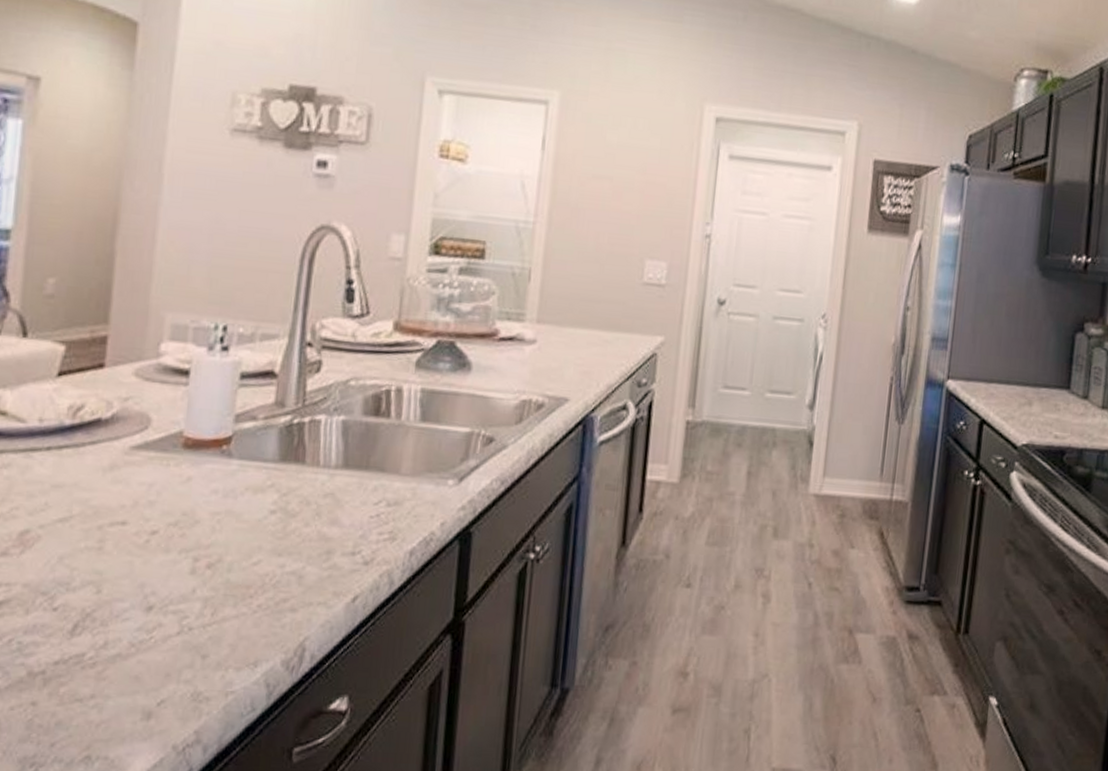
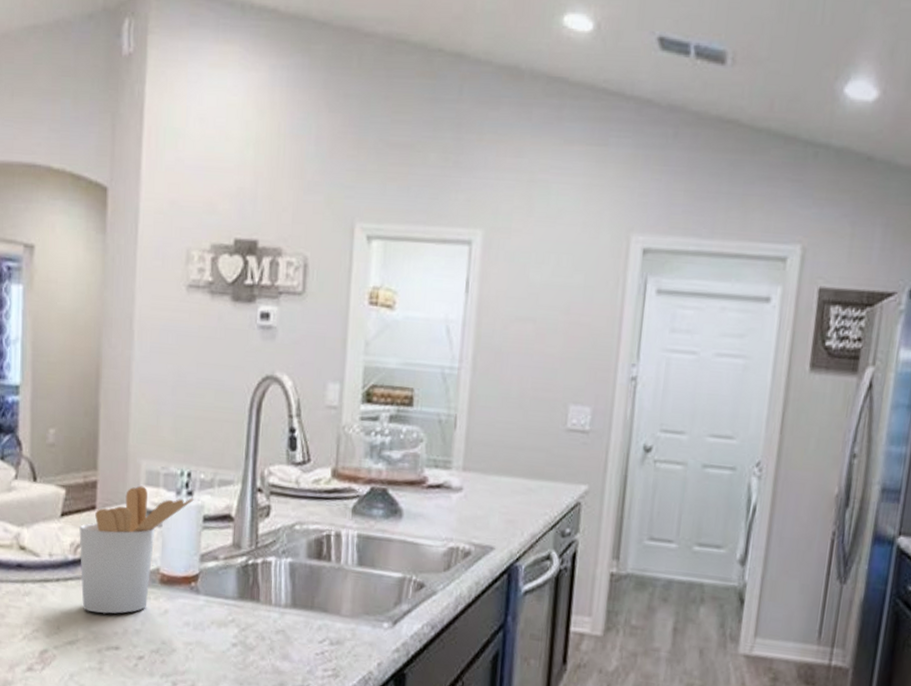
utensil holder: none [80,341,230,485] -> present [79,485,194,614]

